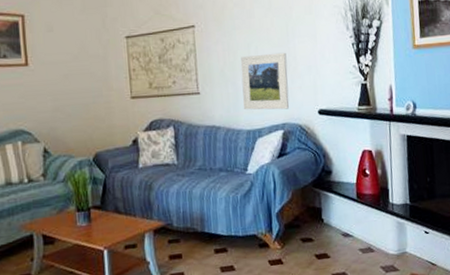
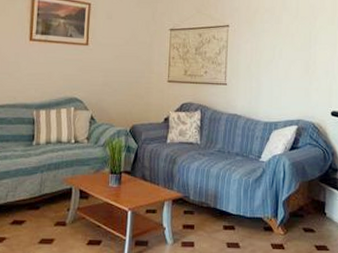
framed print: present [240,52,290,110] -> none [263,56,307,107]

